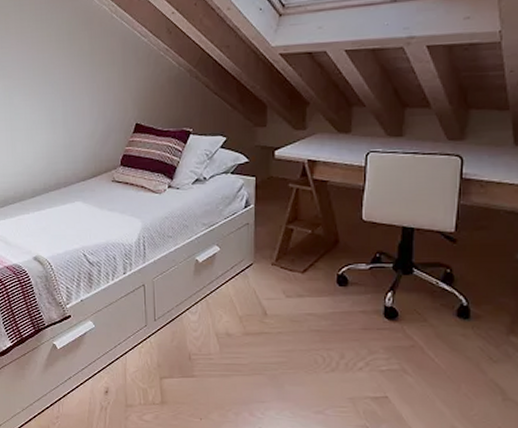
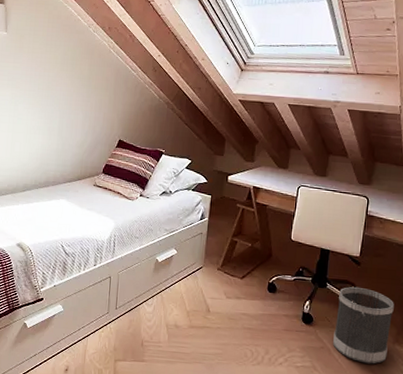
wastebasket: none [427,269,506,362] -> present [333,286,394,364]

